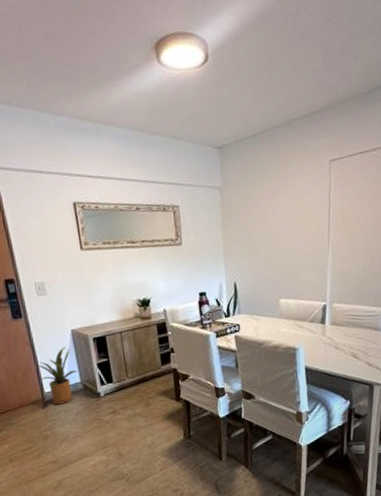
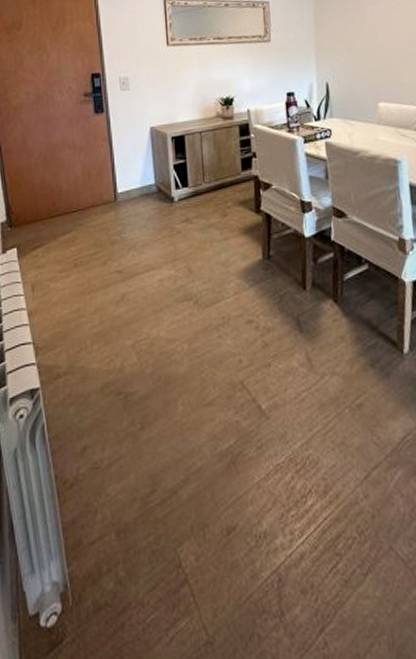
house plant: present [36,346,78,405] -> none [112,144,153,207]

